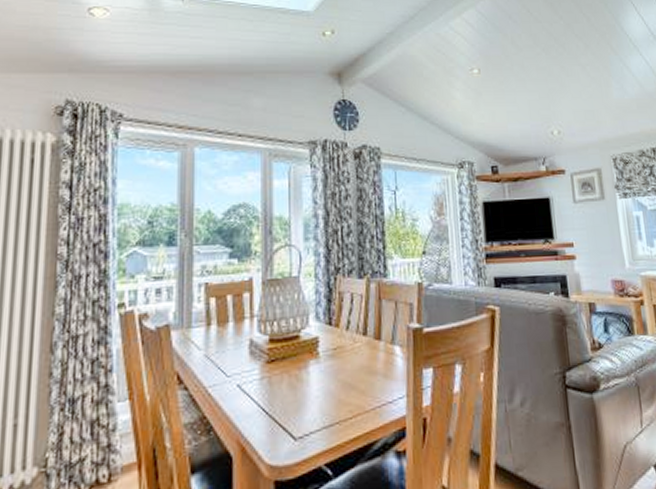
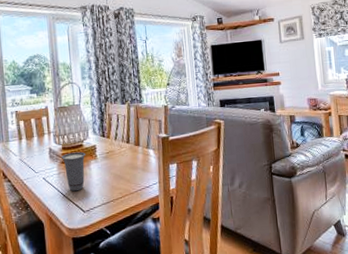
cup: none [267,346,303,408] -> present [61,151,86,192]

